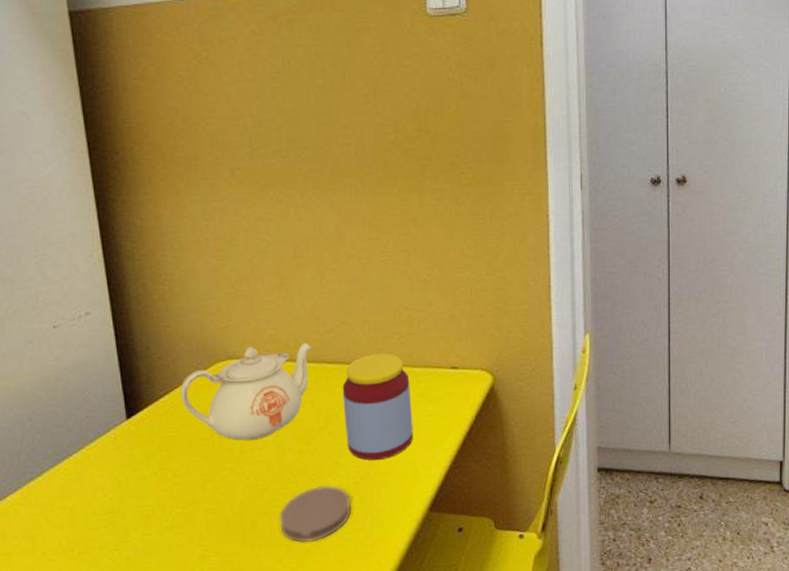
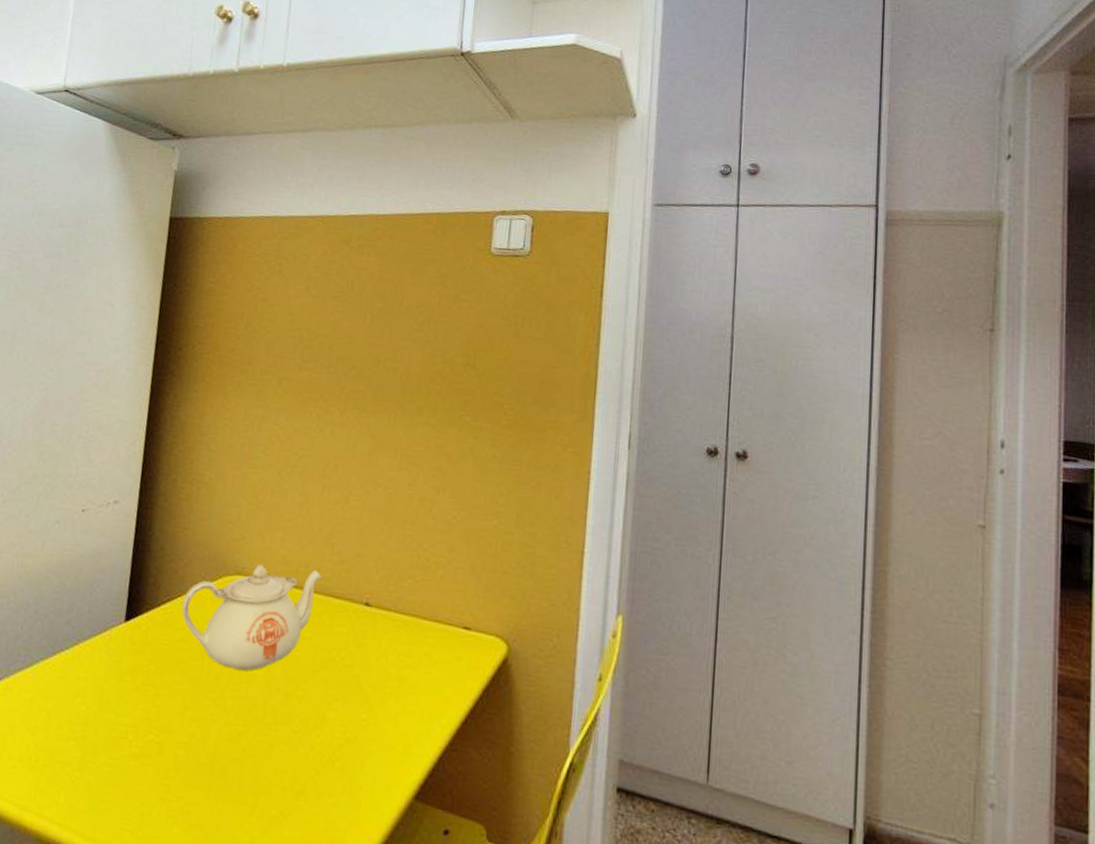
coaster: present [279,485,352,542] -> none [249,740,330,809]
jar: present [342,353,414,460] -> none [338,595,417,723]

